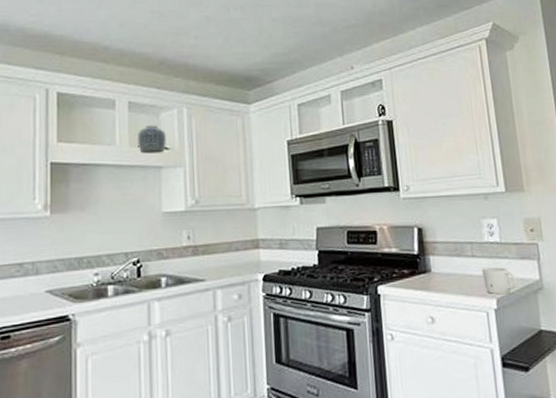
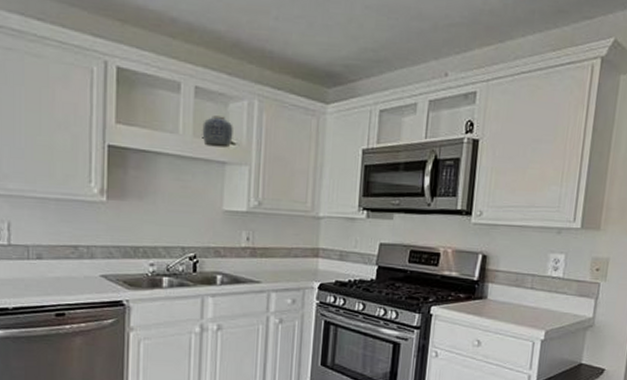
mug: present [482,267,517,295] -> none [536,301,570,328]

